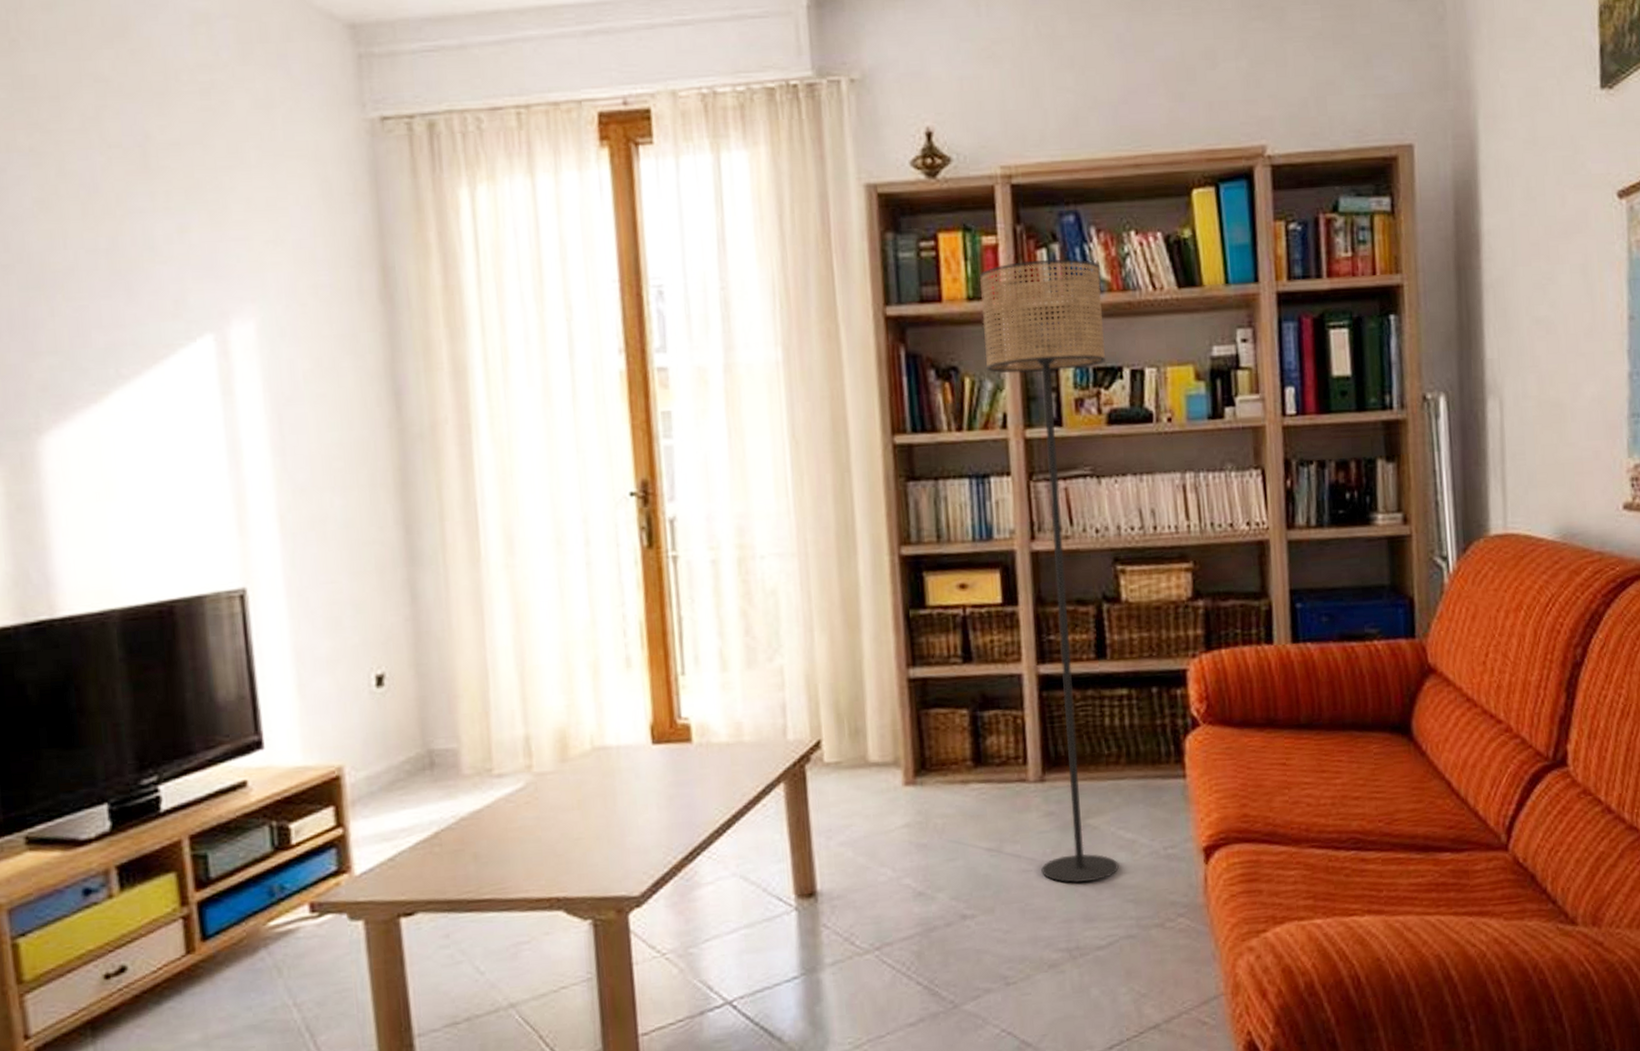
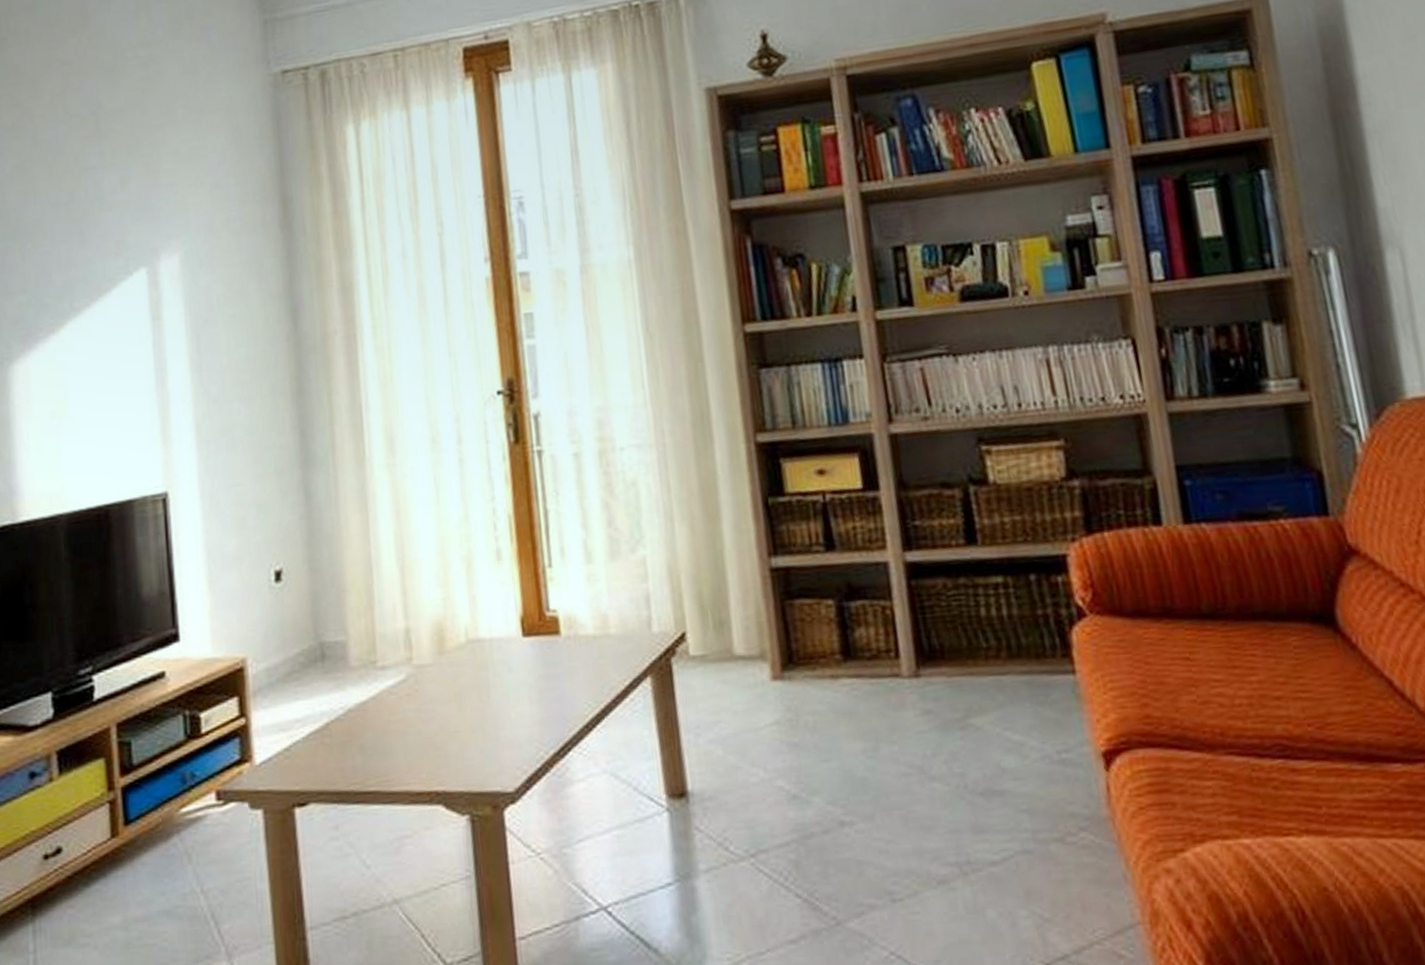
floor lamp: present [980,259,1120,884] -> none [821,141,1009,790]

